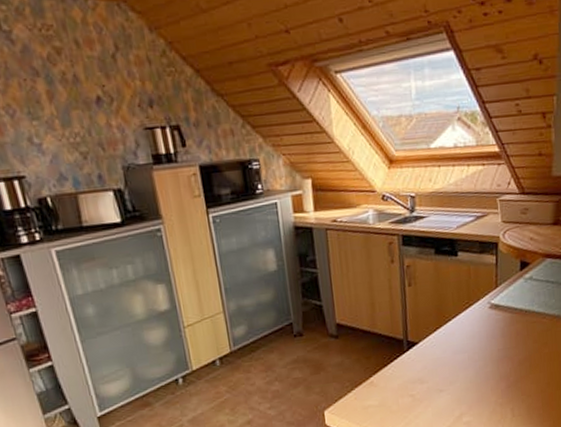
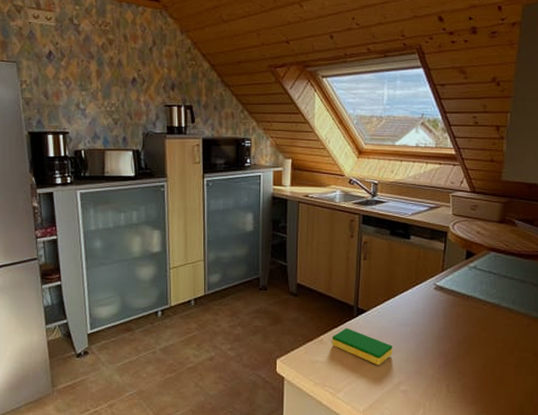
dish sponge: none [383,364,451,400] -> present [331,328,393,366]

